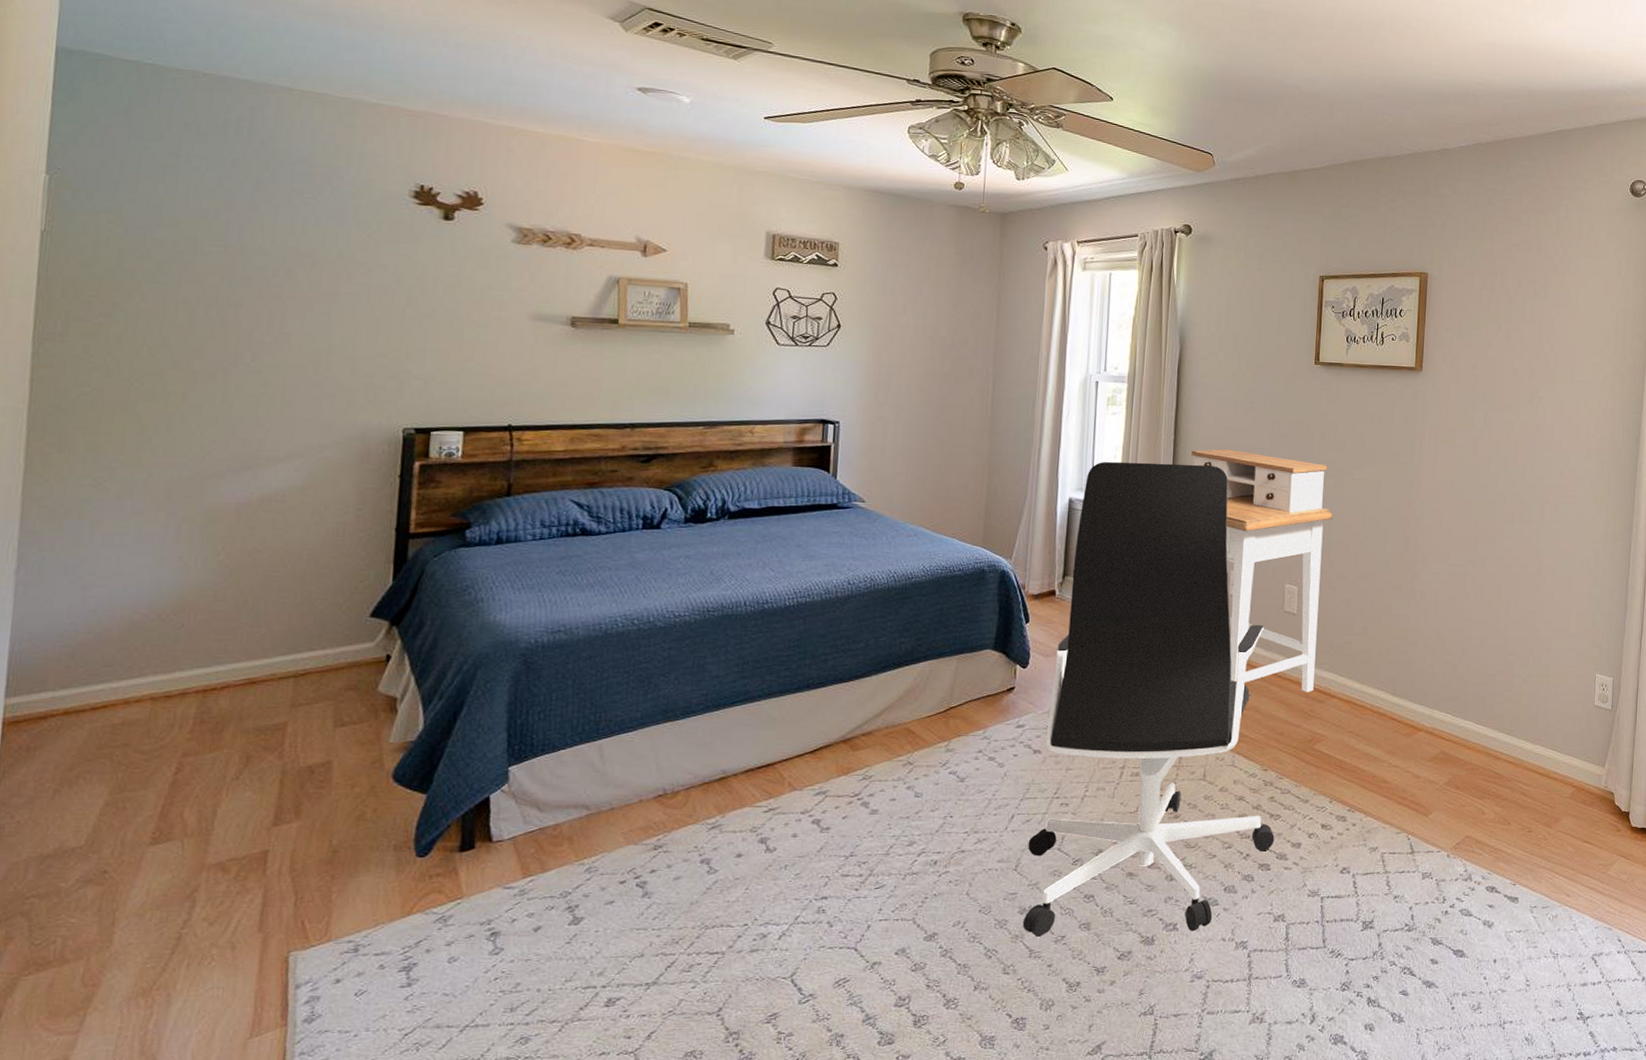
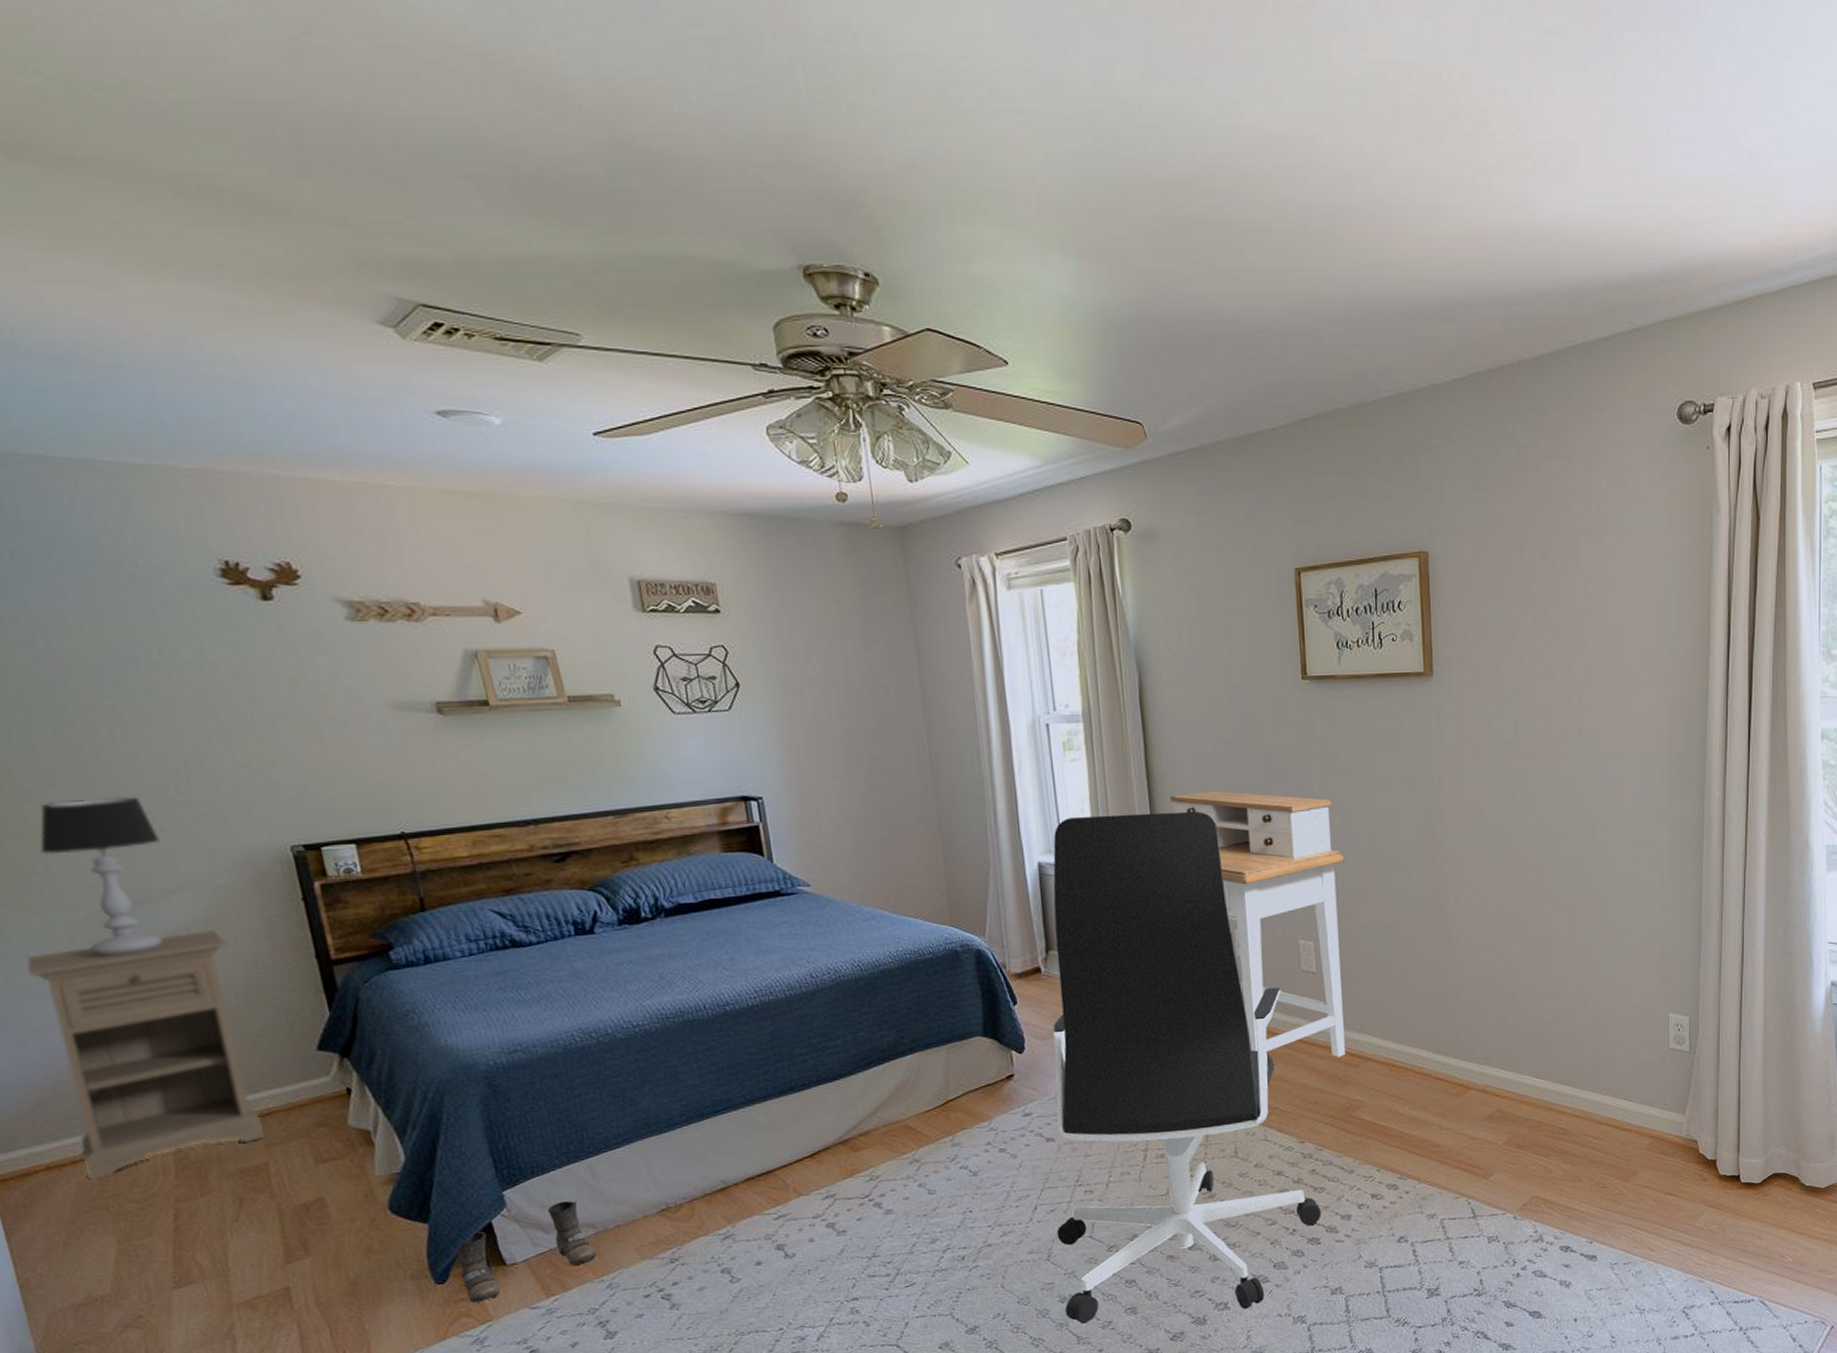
nightstand: none [103,496,315,727] -> present [27,929,264,1179]
table lamp: none [169,371,285,514] -> present [40,796,163,957]
boots: none [443,781,585,879] -> present [456,1201,597,1303]

